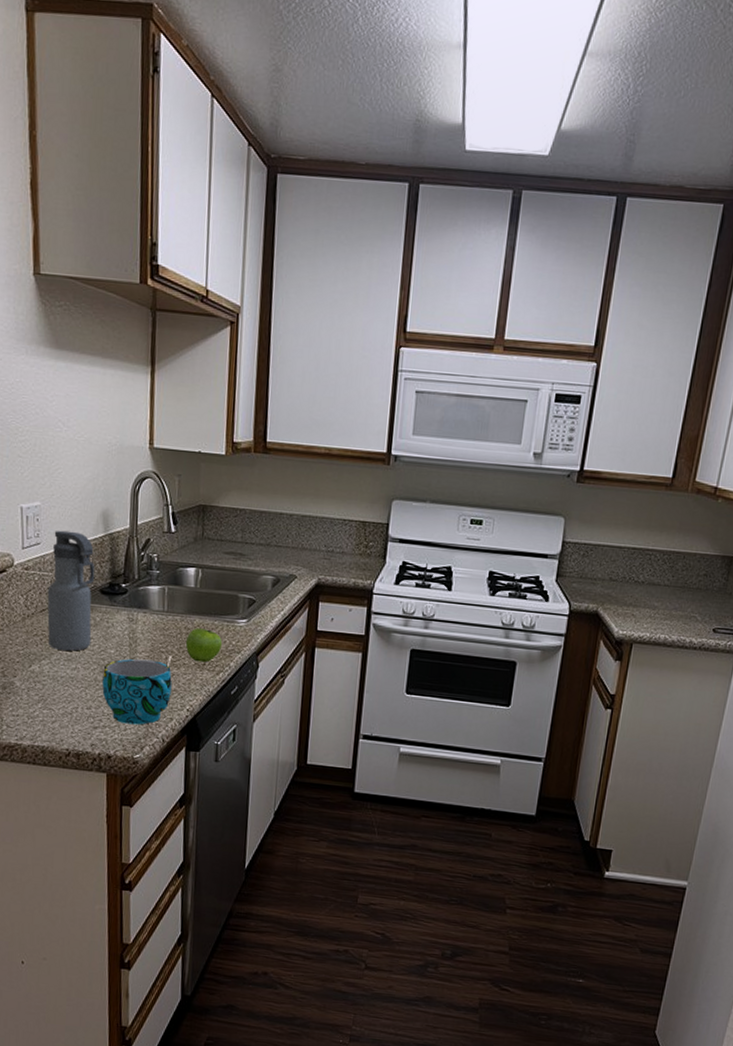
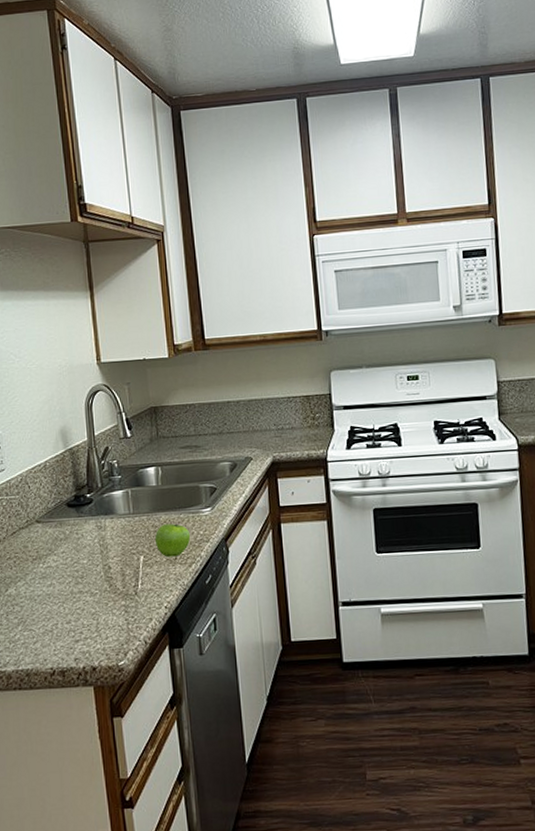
water bottle: present [47,530,95,651] -> none [16,452,64,569]
cup: present [102,658,172,725] -> none [78,563,147,632]

